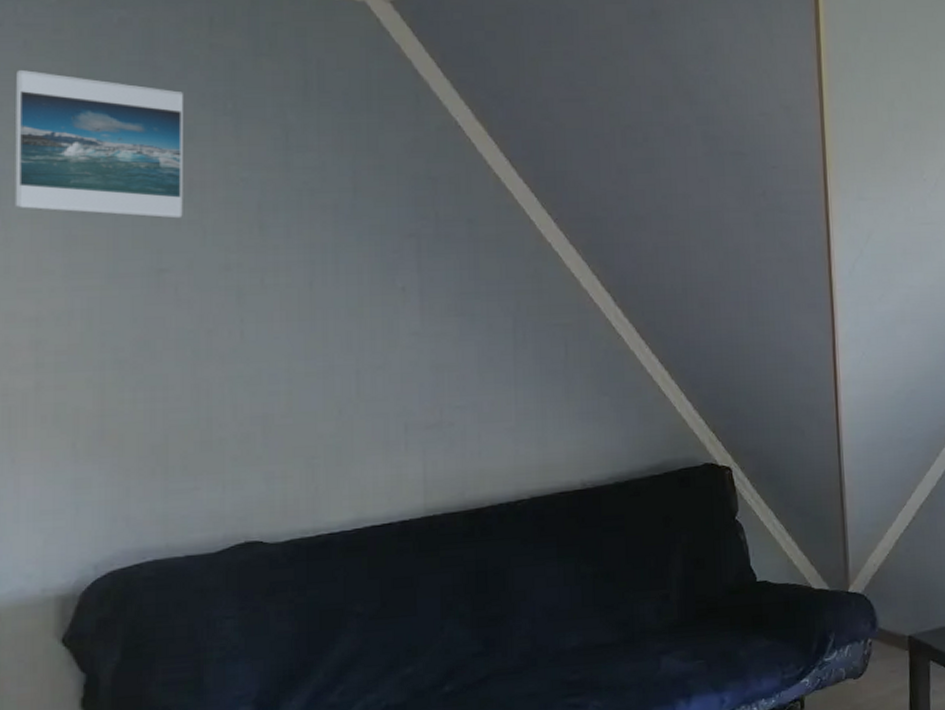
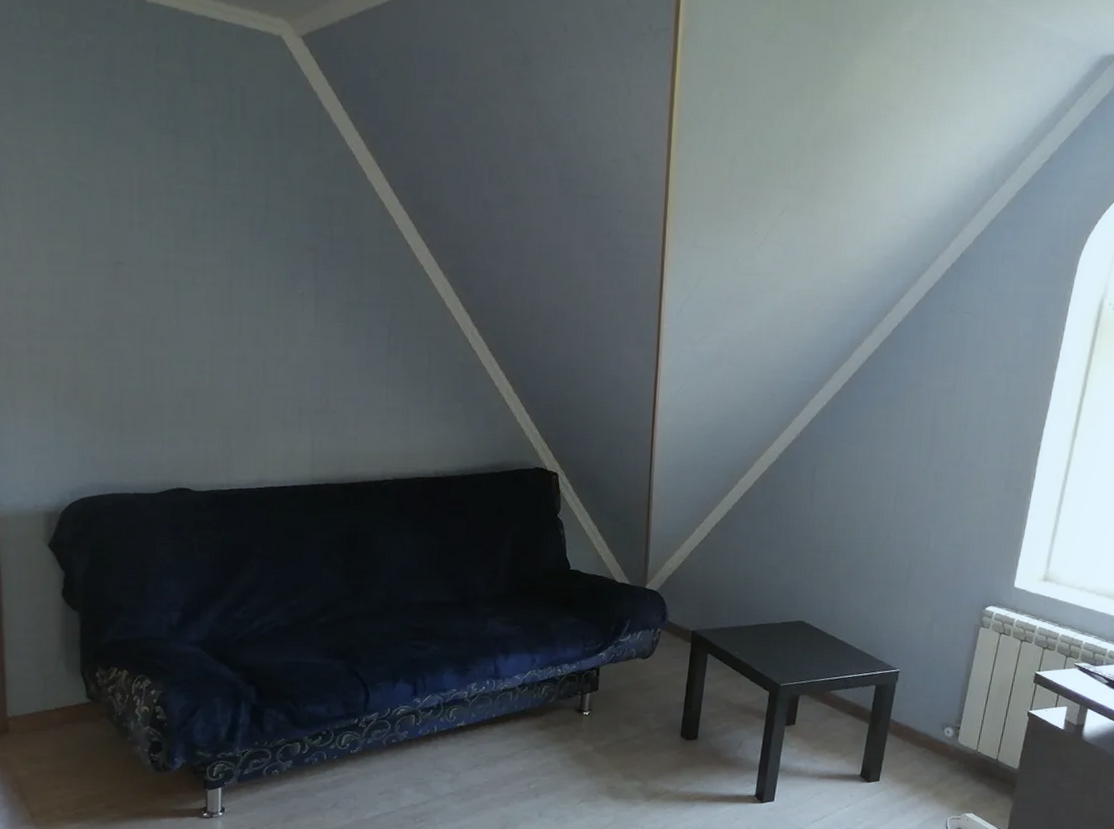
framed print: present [14,69,183,219] -> none [10,84,135,221]

